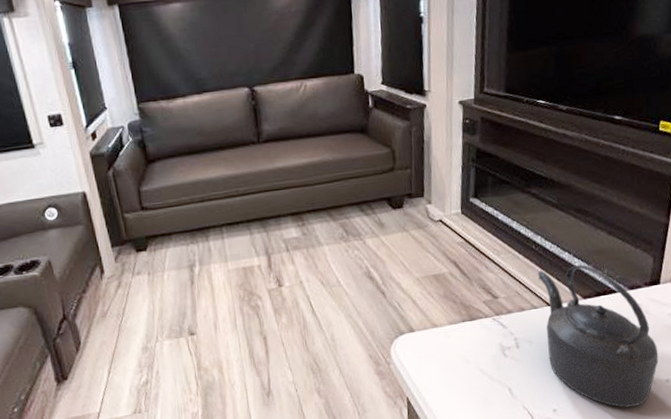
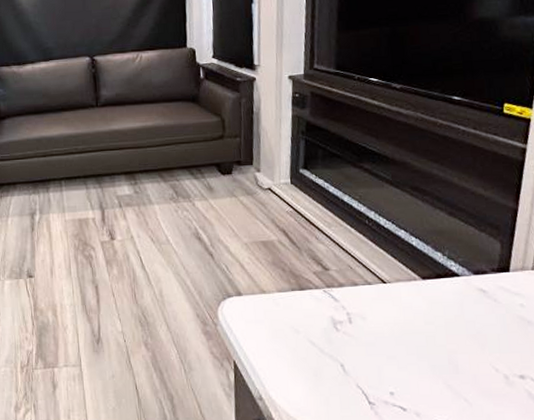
kettle: present [537,264,659,408] -> none [371,243,511,400]

